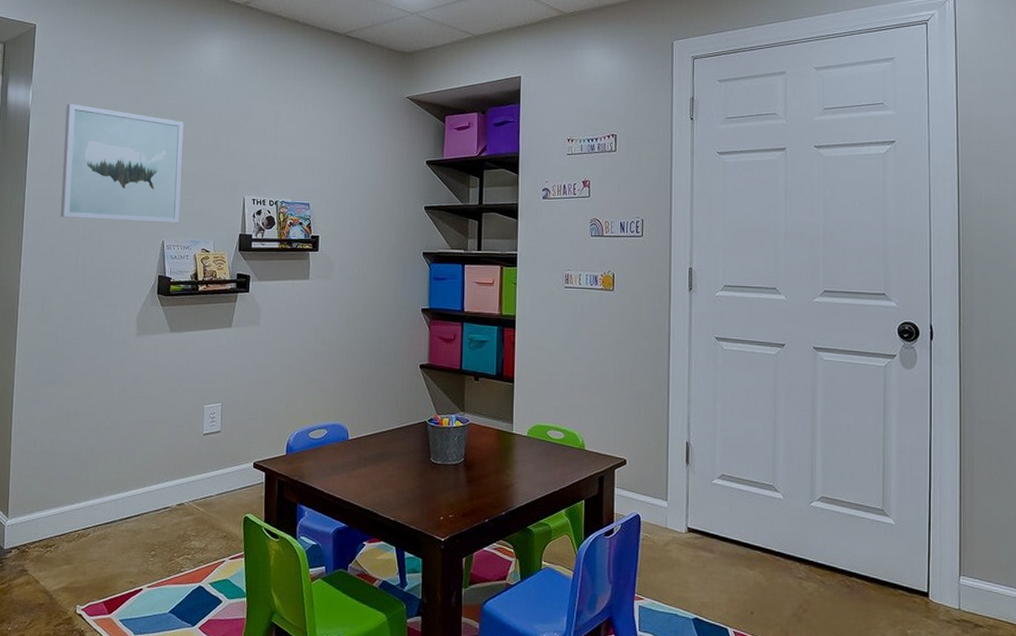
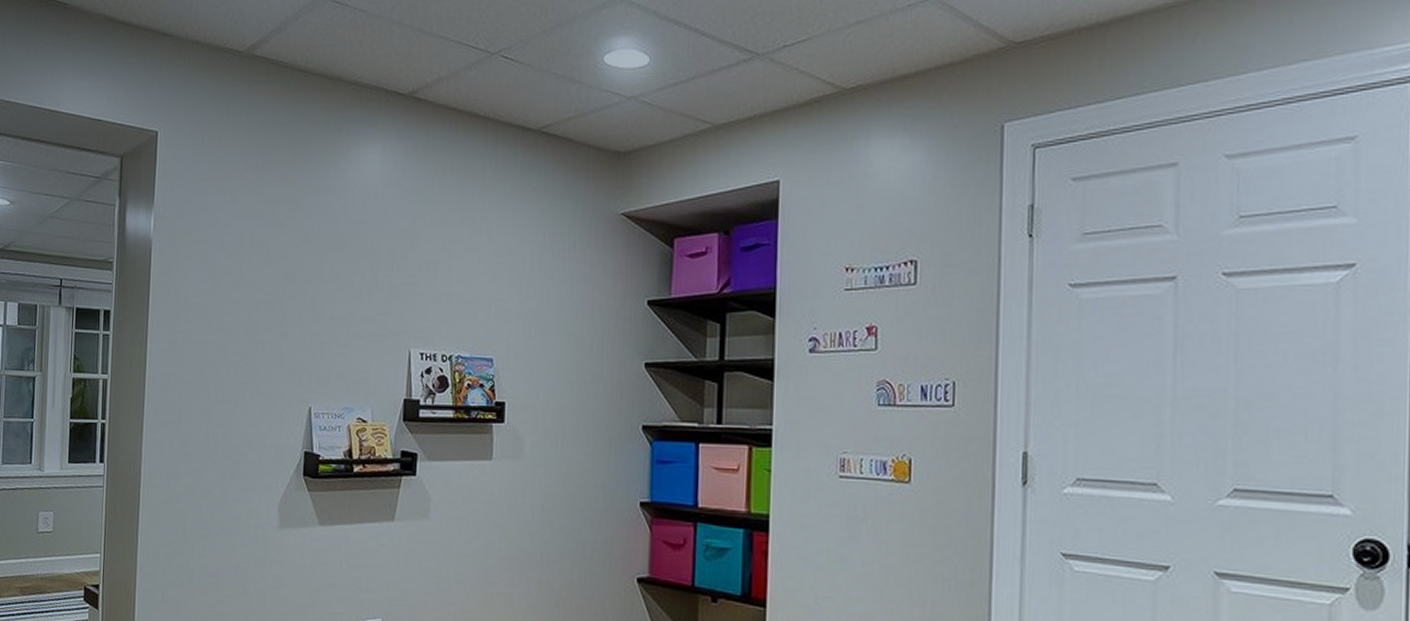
wall art: present [60,103,184,223] -> none [187,231,335,384]

